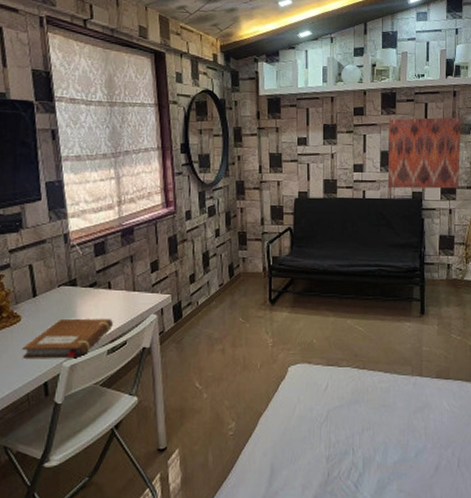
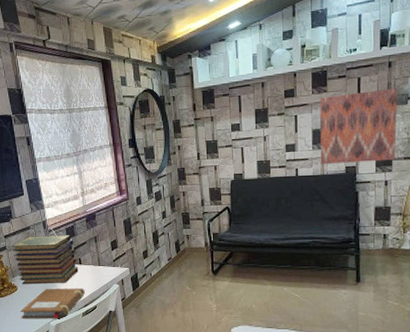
book stack: none [18,252,107,314] -> present [12,235,79,285]

